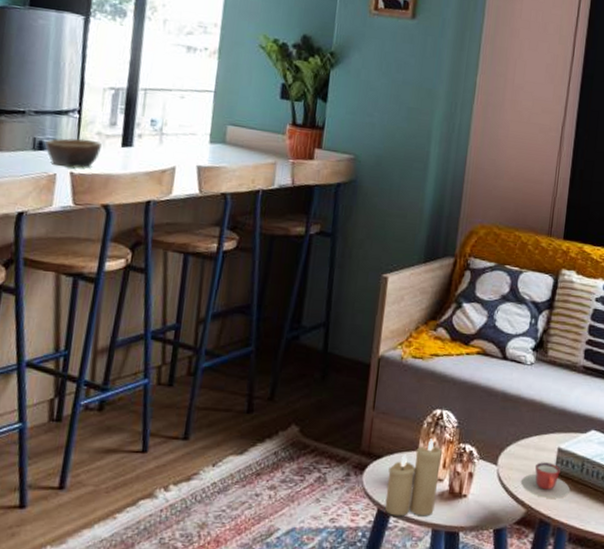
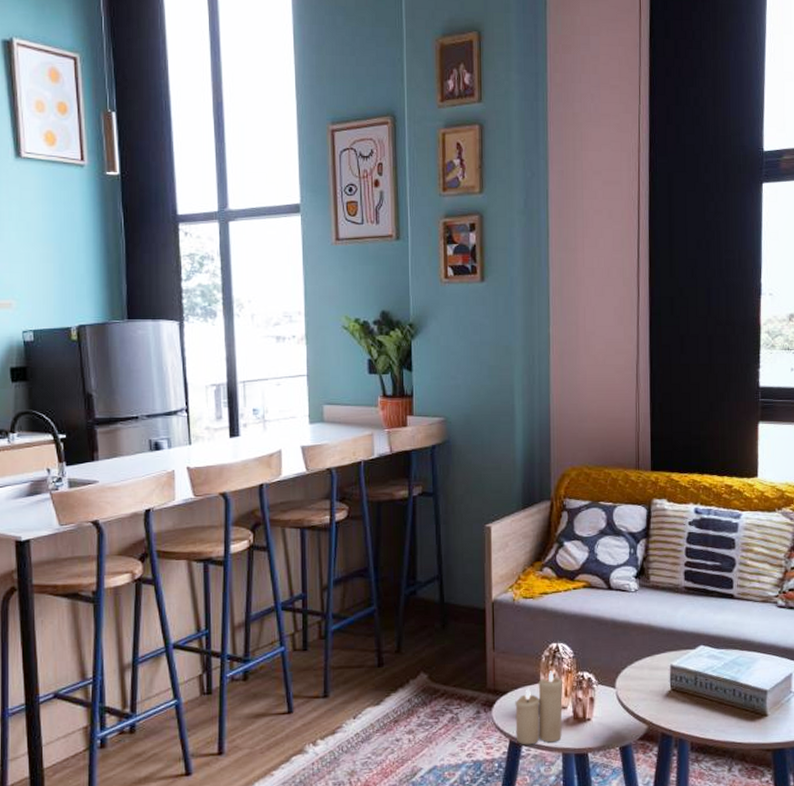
bowl: present [45,137,102,168] -> none [161,435,211,462]
teacup: present [520,462,571,499] -> none [639,680,687,713]

